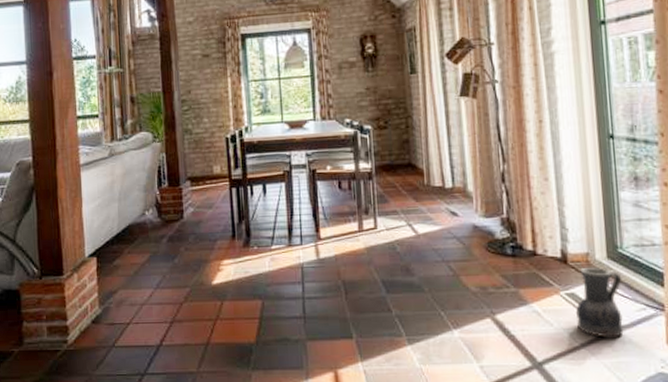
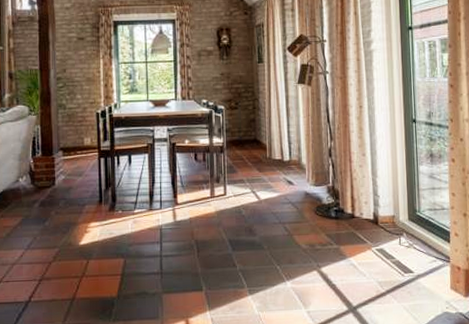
vase: present [576,266,624,338] -> none [384,227,419,285]

